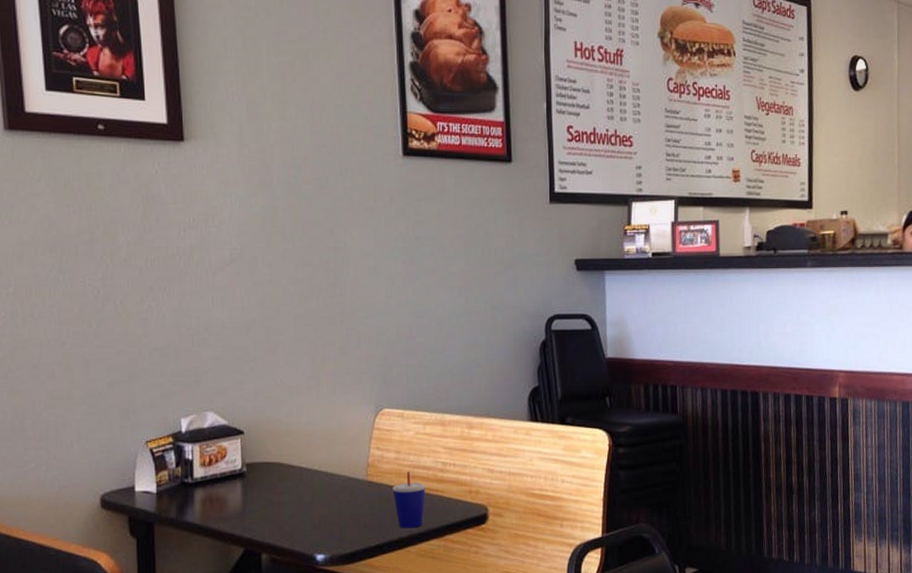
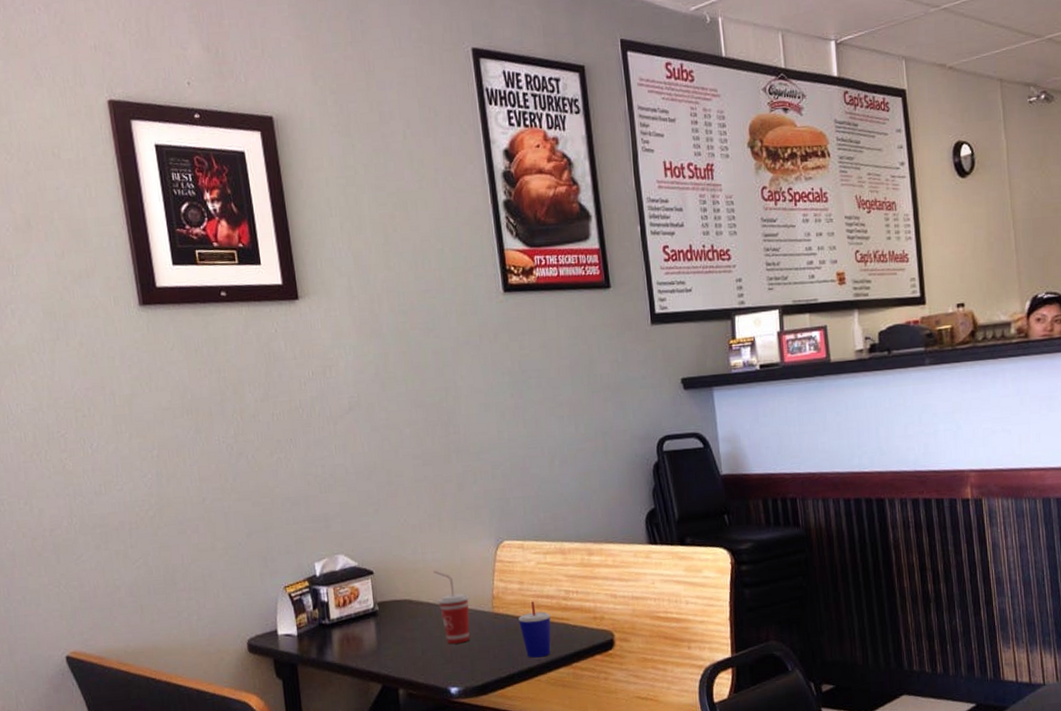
beverage cup: none [308,434,344,510] -> present [434,570,470,644]

